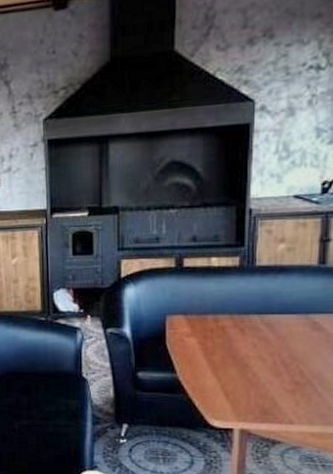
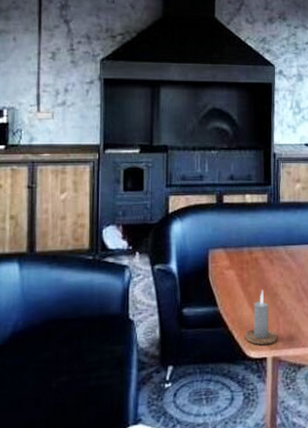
candle: none [207,360,248,417] -> present [244,290,278,346]

